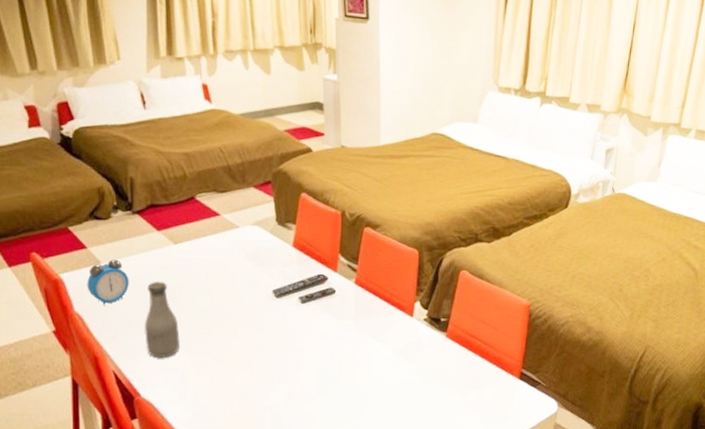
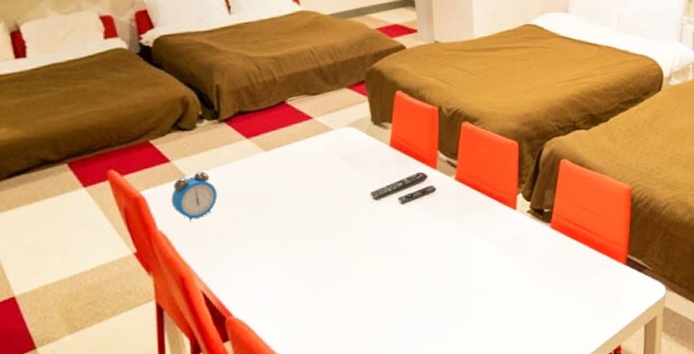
bottle: present [145,281,180,358] -> none [236,191,274,273]

